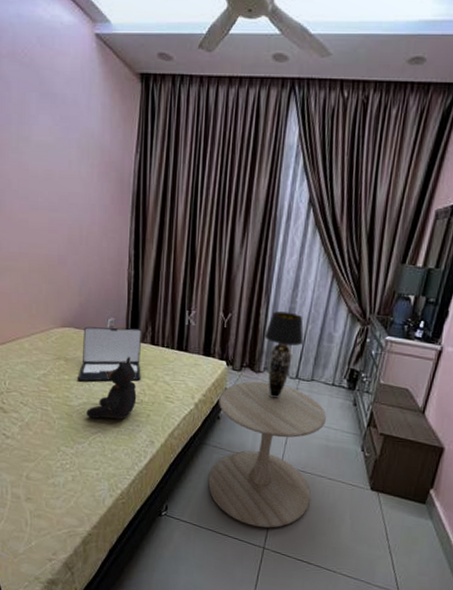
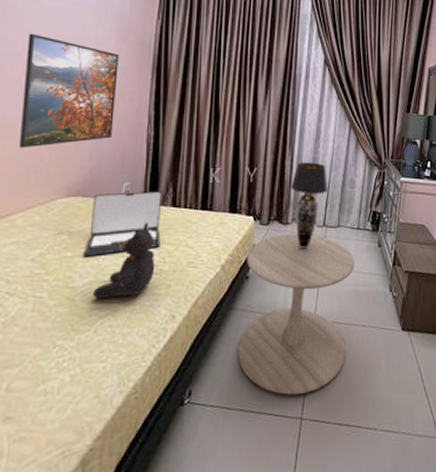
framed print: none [22,170,101,281] -> present [19,33,119,148]

